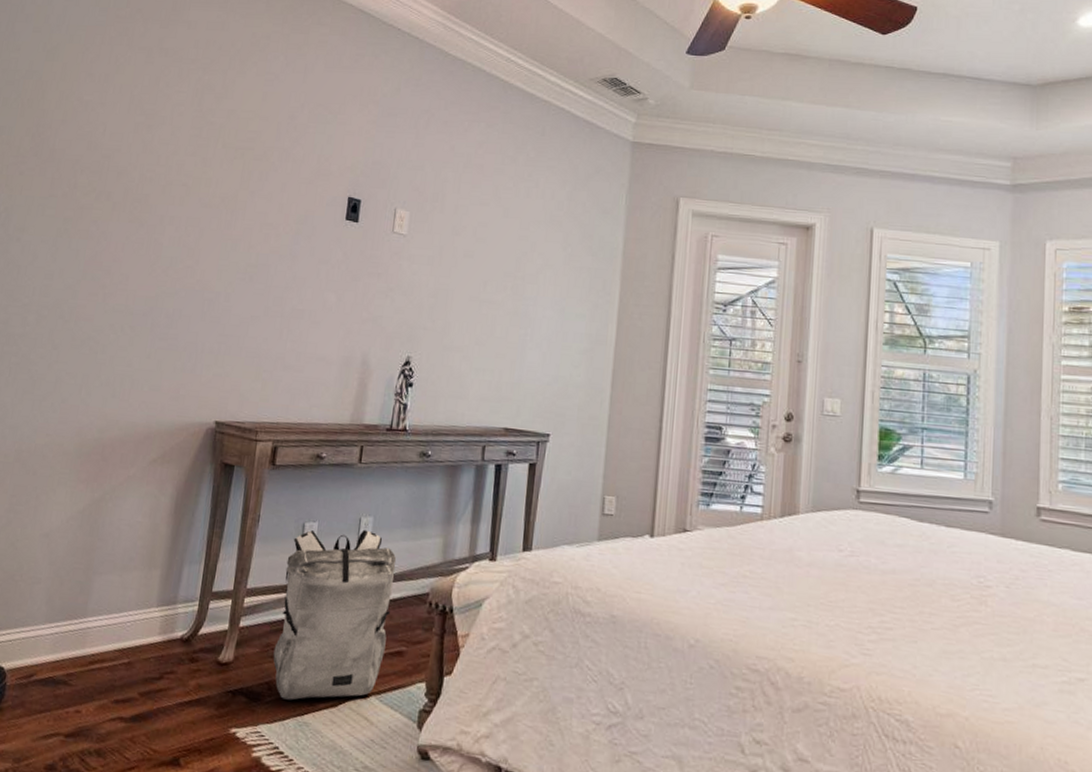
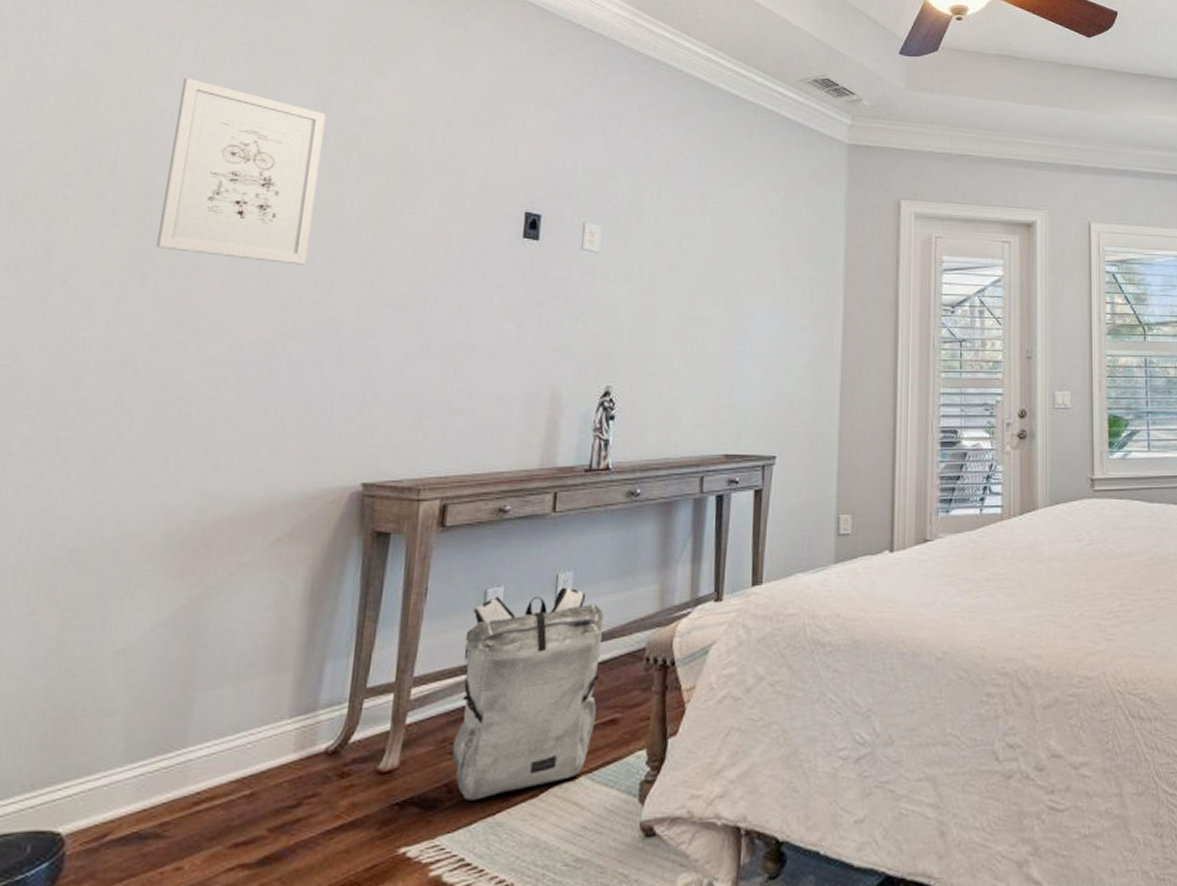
wall art: none [78,77,201,235] -> present [155,78,327,265]

